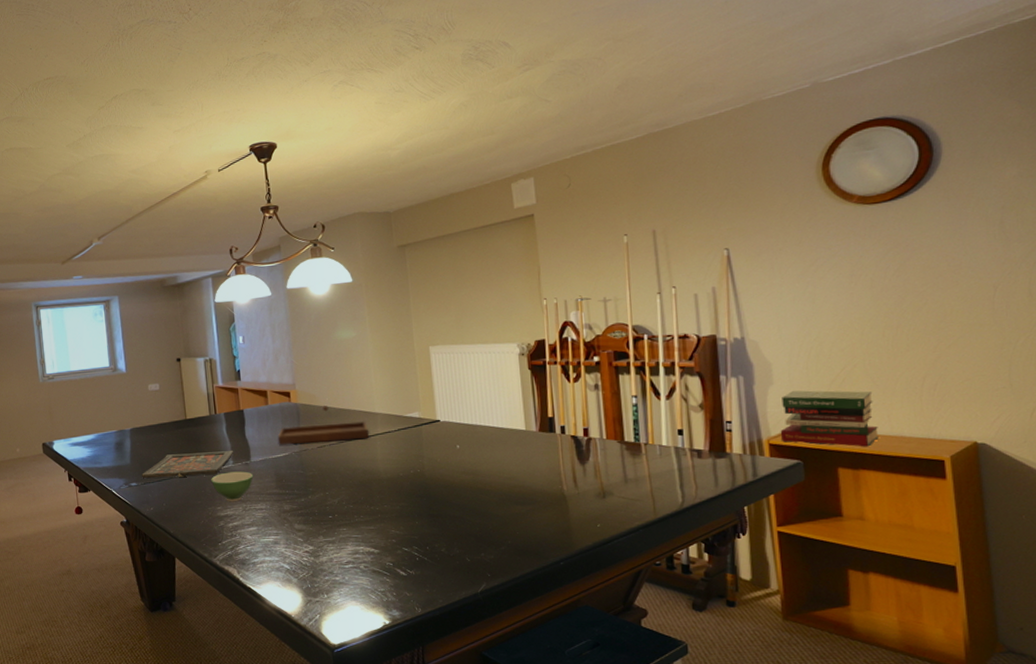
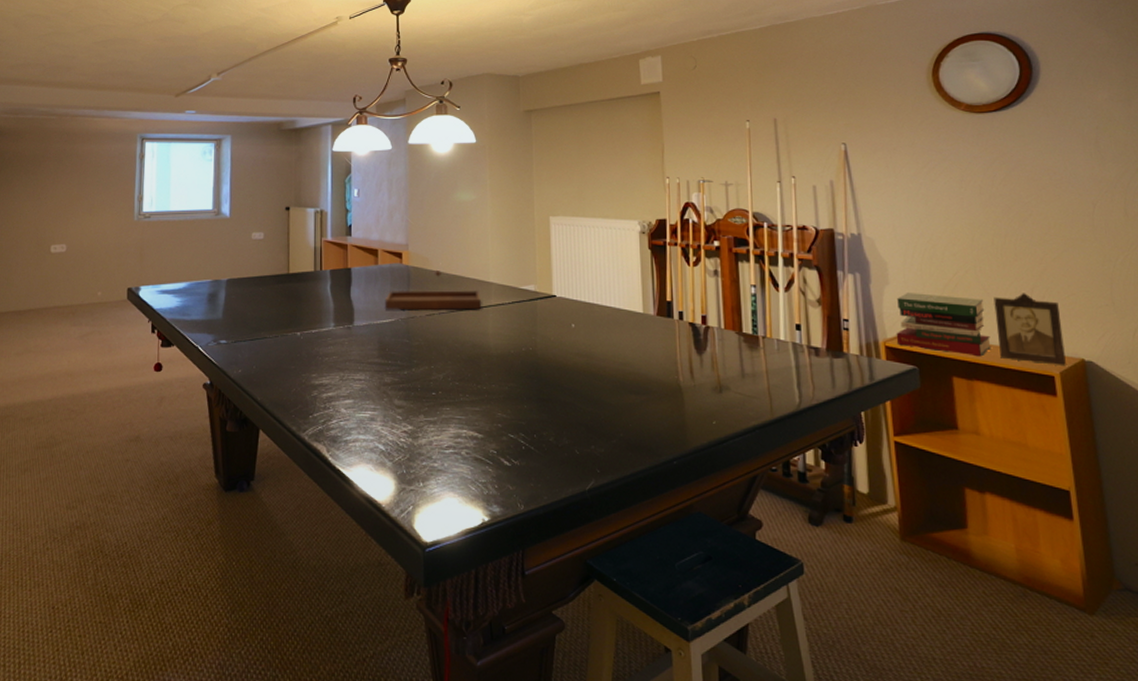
board game: present [142,451,234,479] -> none [233,311,337,339]
bowl: present [211,471,254,502] -> none [309,335,355,370]
photo frame: none [883,382,957,451] -> present [993,293,1066,367]

